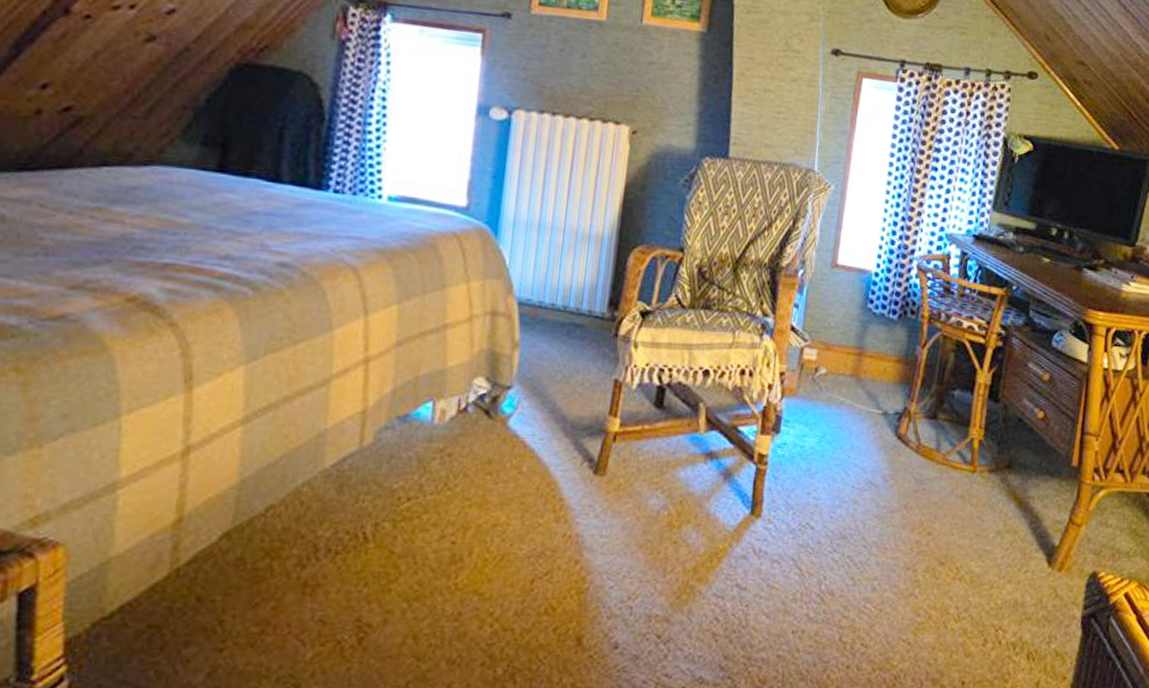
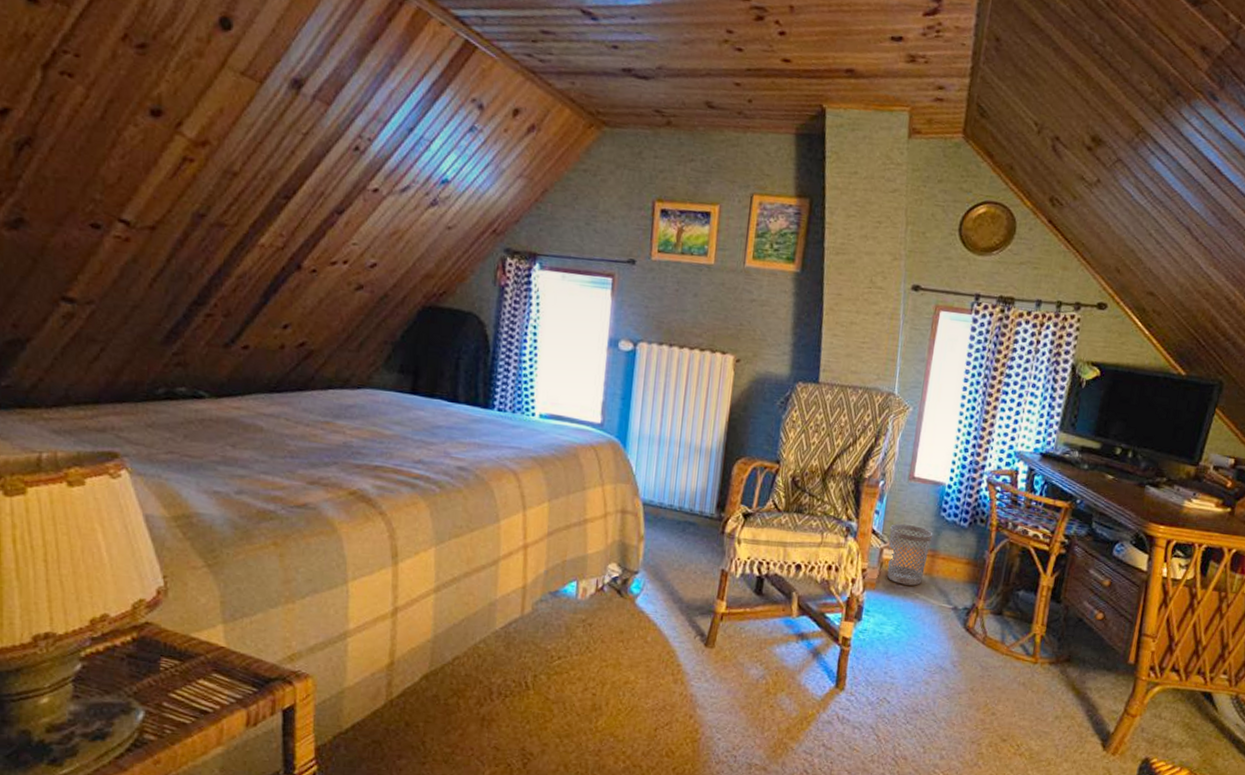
wastebasket: none [808,318,860,389] -> present [887,523,933,586]

